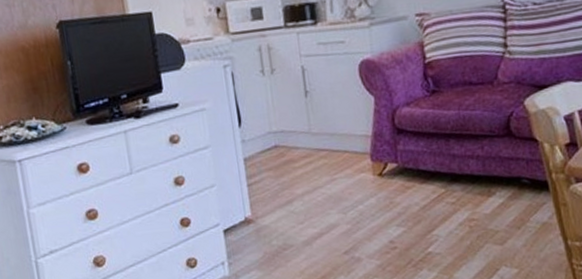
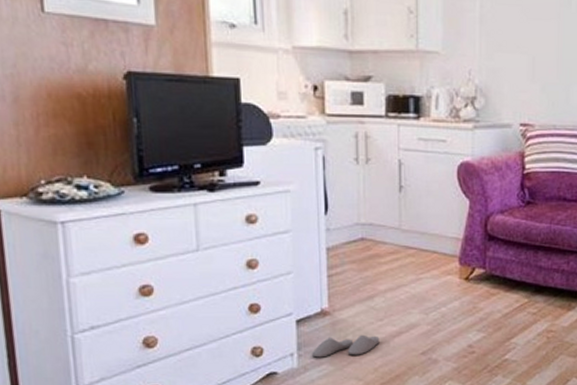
slippers: none [240,239,303,265] -> present [311,334,380,358]

